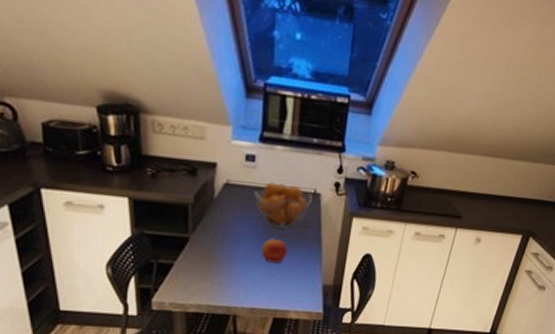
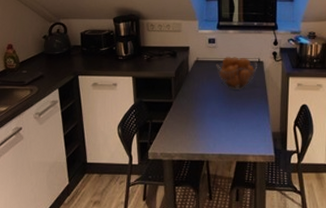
apple: present [261,238,288,263] -> none [224,97,243,117]

